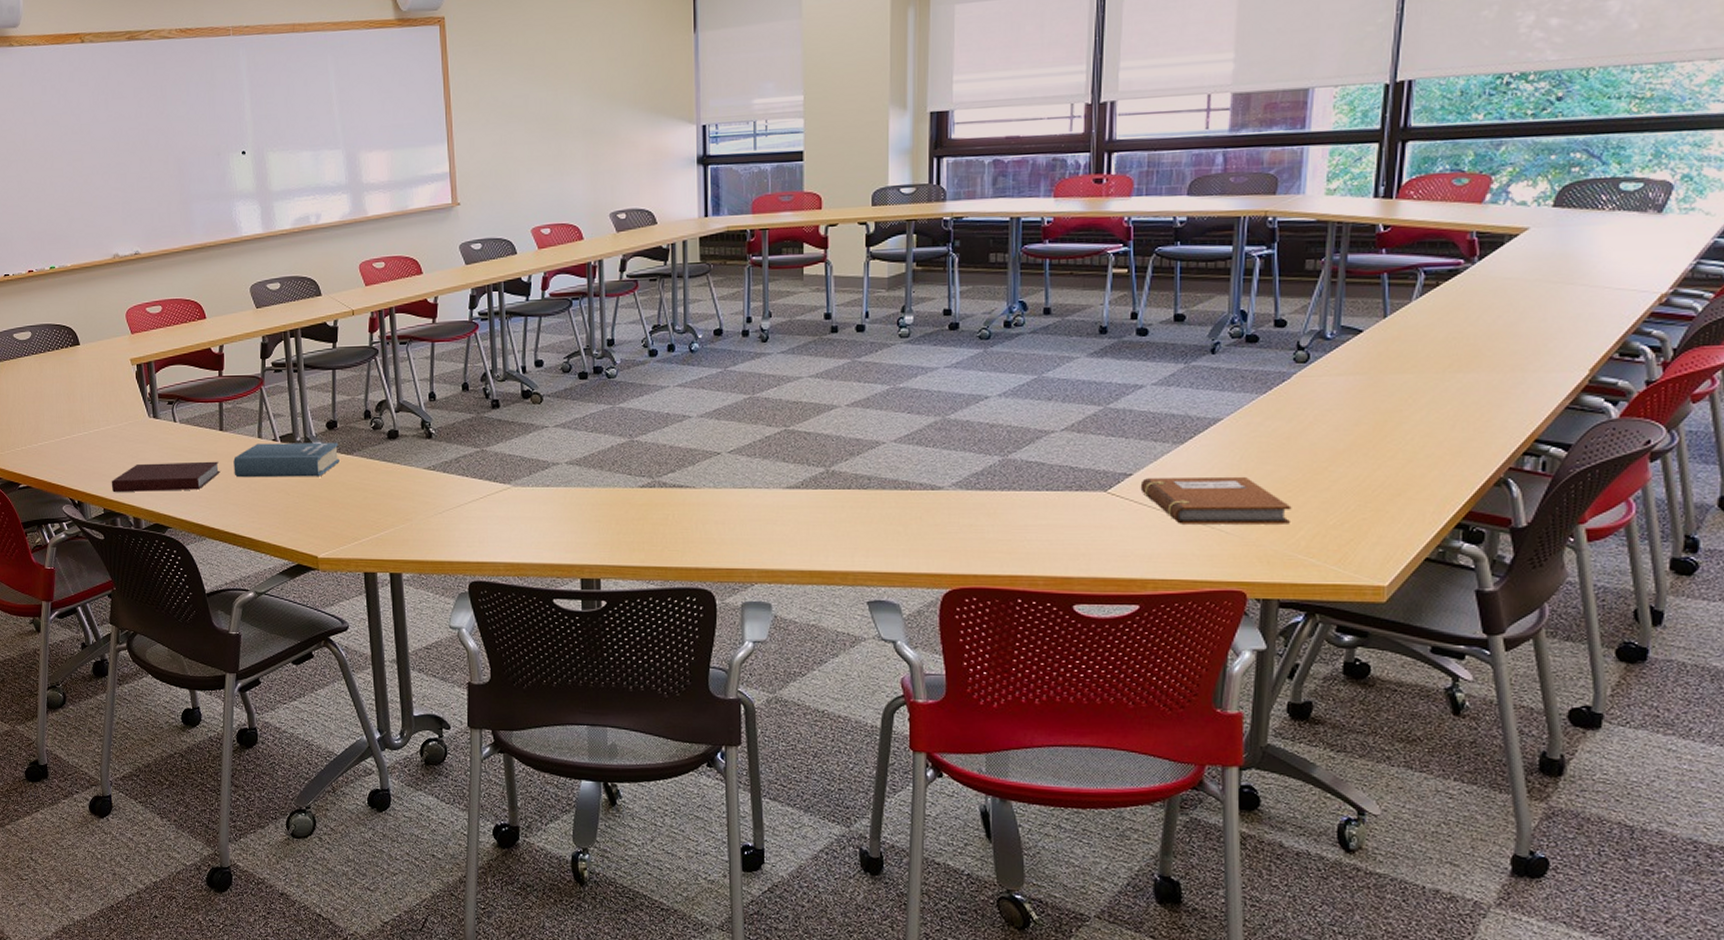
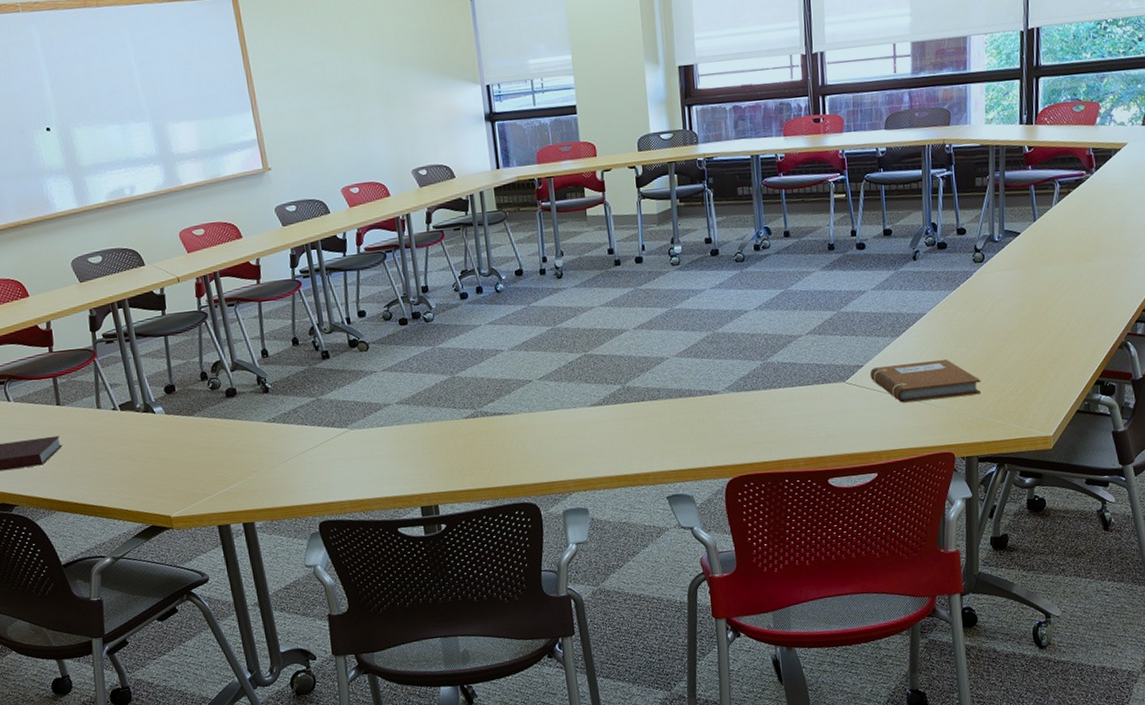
book: present [233,442,340,478] -> none [74,405,182,448]

